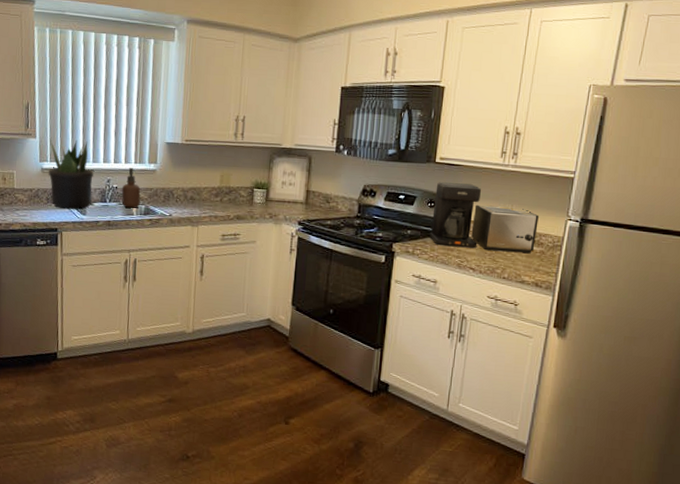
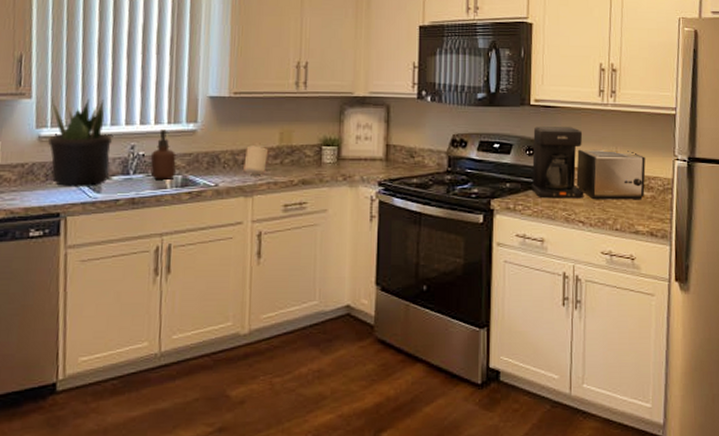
canister: none [186,184,213,210] -> present [236,144,272,176]

